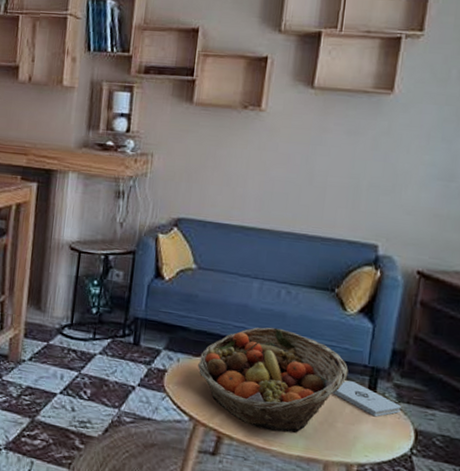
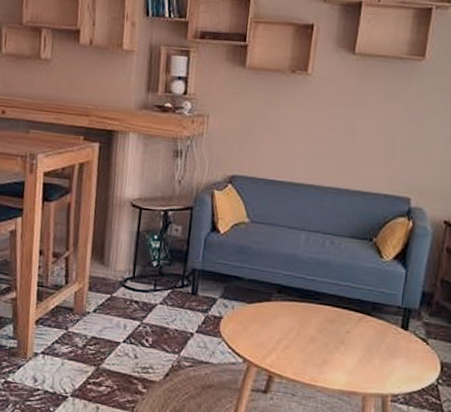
fruit basket: present [198,327,349,433] -> none [251,274,384,369]
notepad: present [332,380,401,417] -> none [370,321,429,352]

